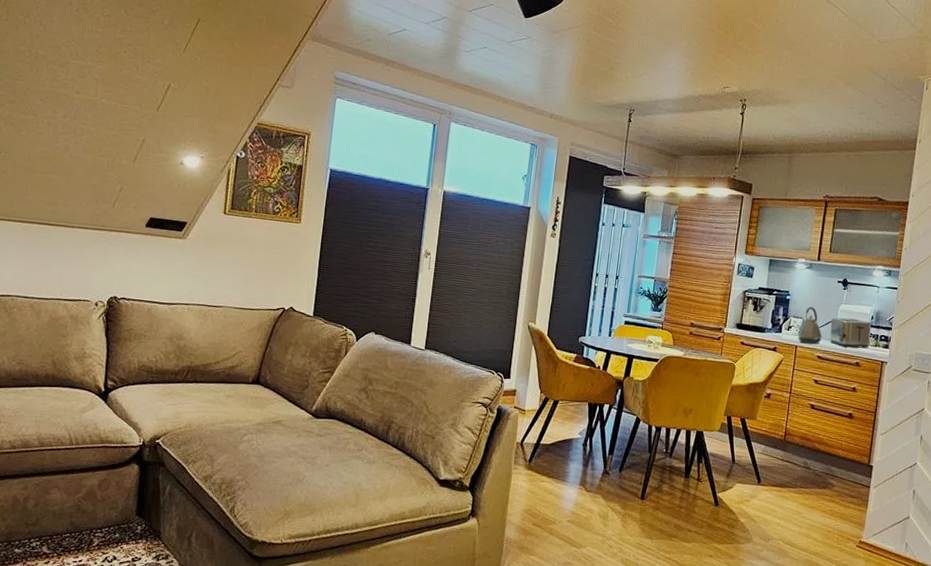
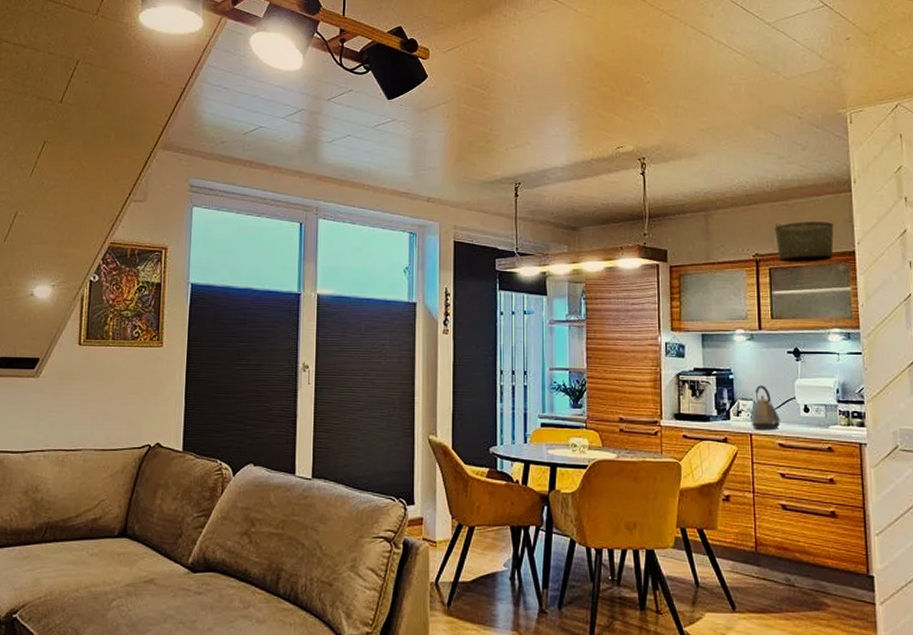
toaster: present [830,317,871,348] -> none [788,394,841,430]
basket: none [844,171,896,208] -> present [775,221,834,263]

